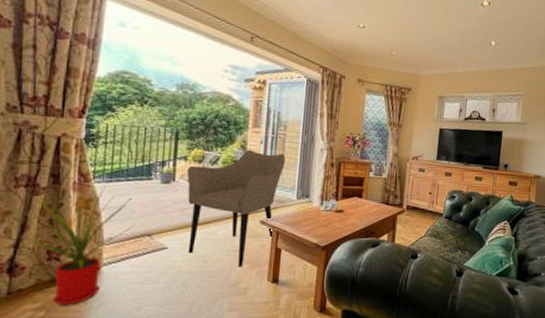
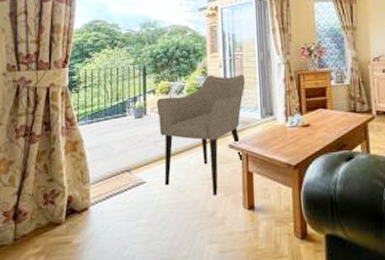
house plant: present [15,185,134,305] -> none [17,127,114,248]

